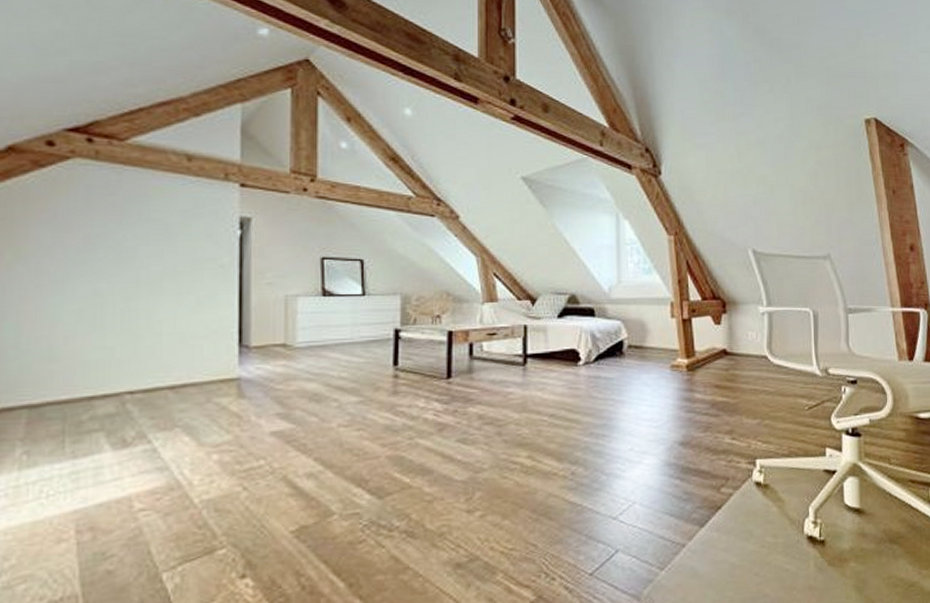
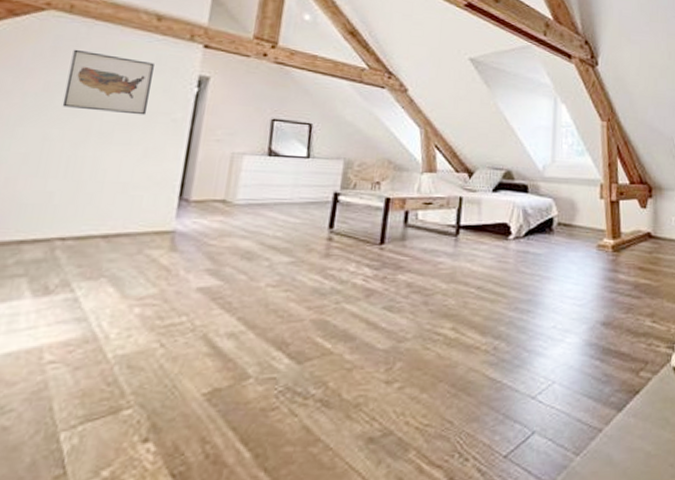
wall art: none [106,198,193,263] -> present [62,49,154,115]

